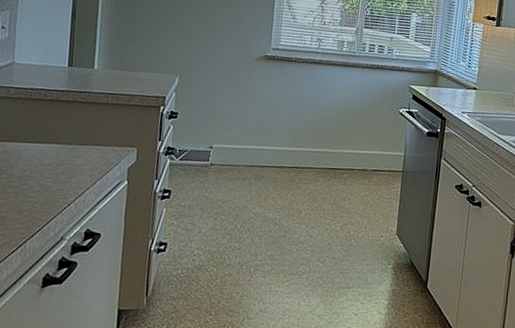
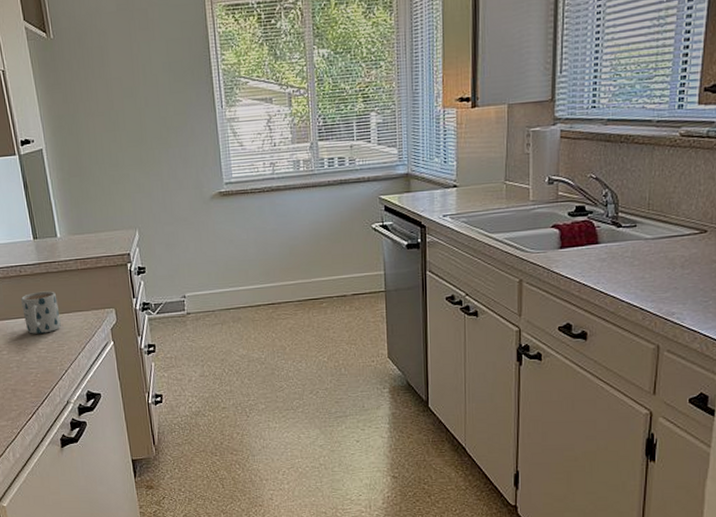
mug: none [36,118,78,163] -> present [20,291,61,334]

